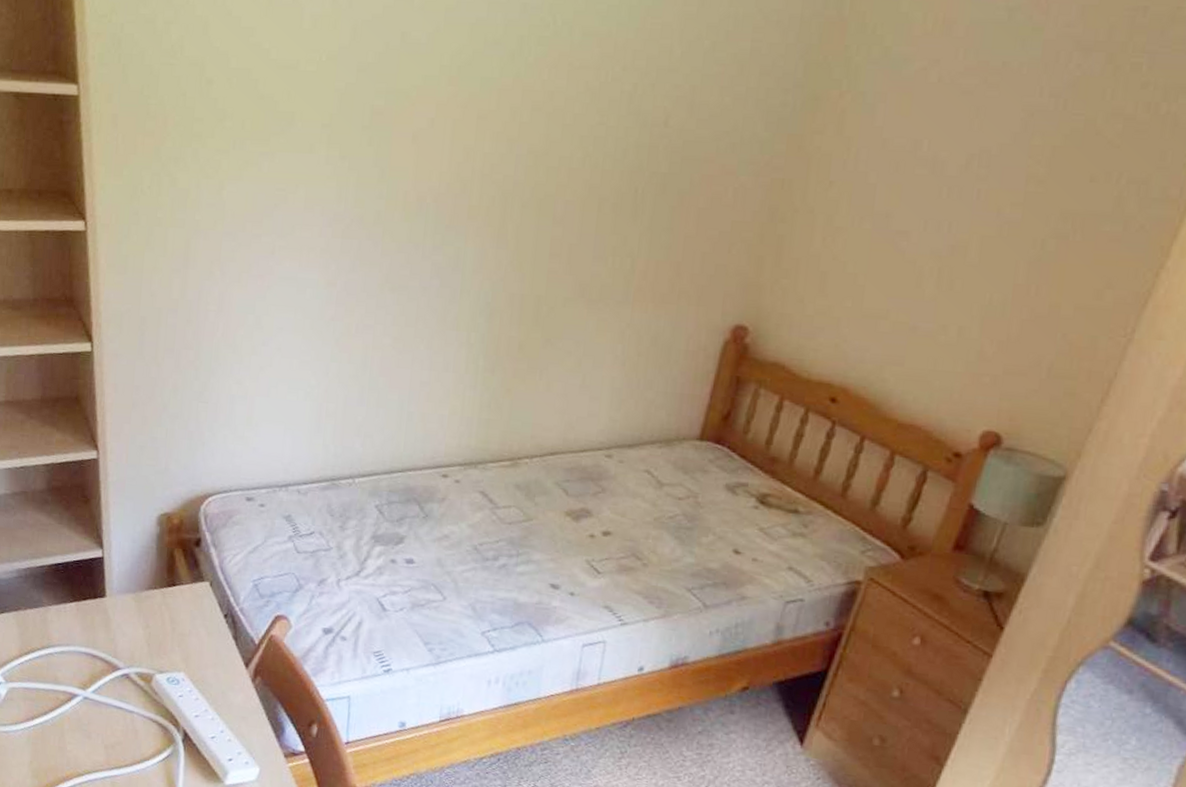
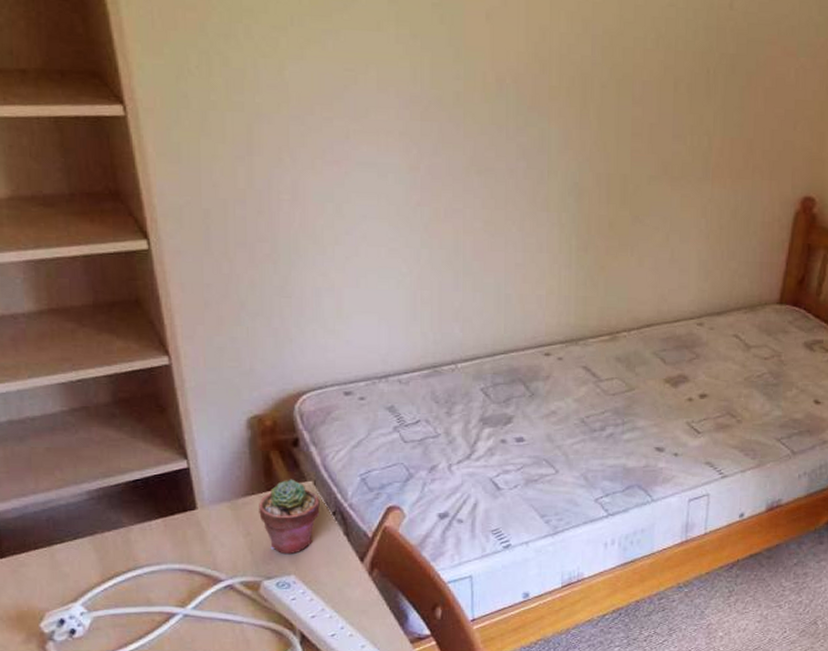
potted succulent: none [159,577,214,652] -> present [259,479,320,555]

